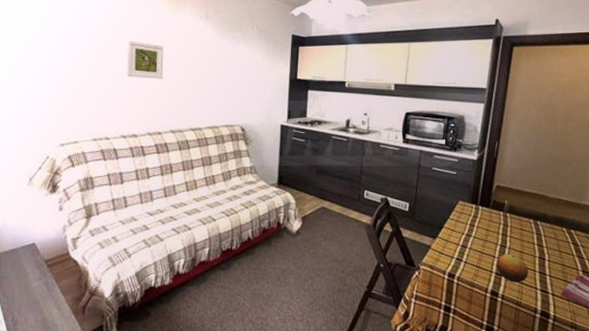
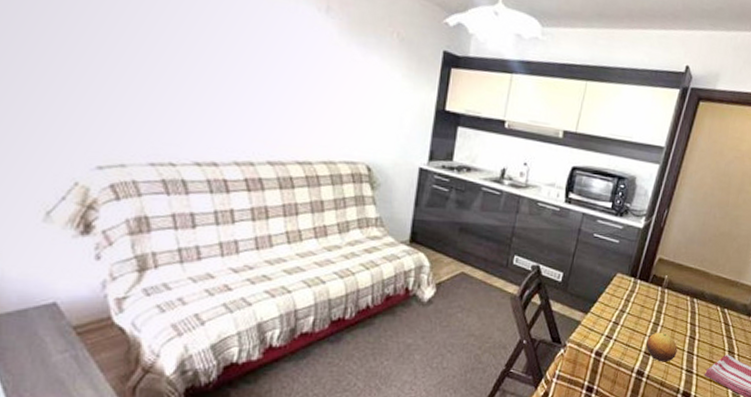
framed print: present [127,41,164,79] -> none [205,27,263,89]

